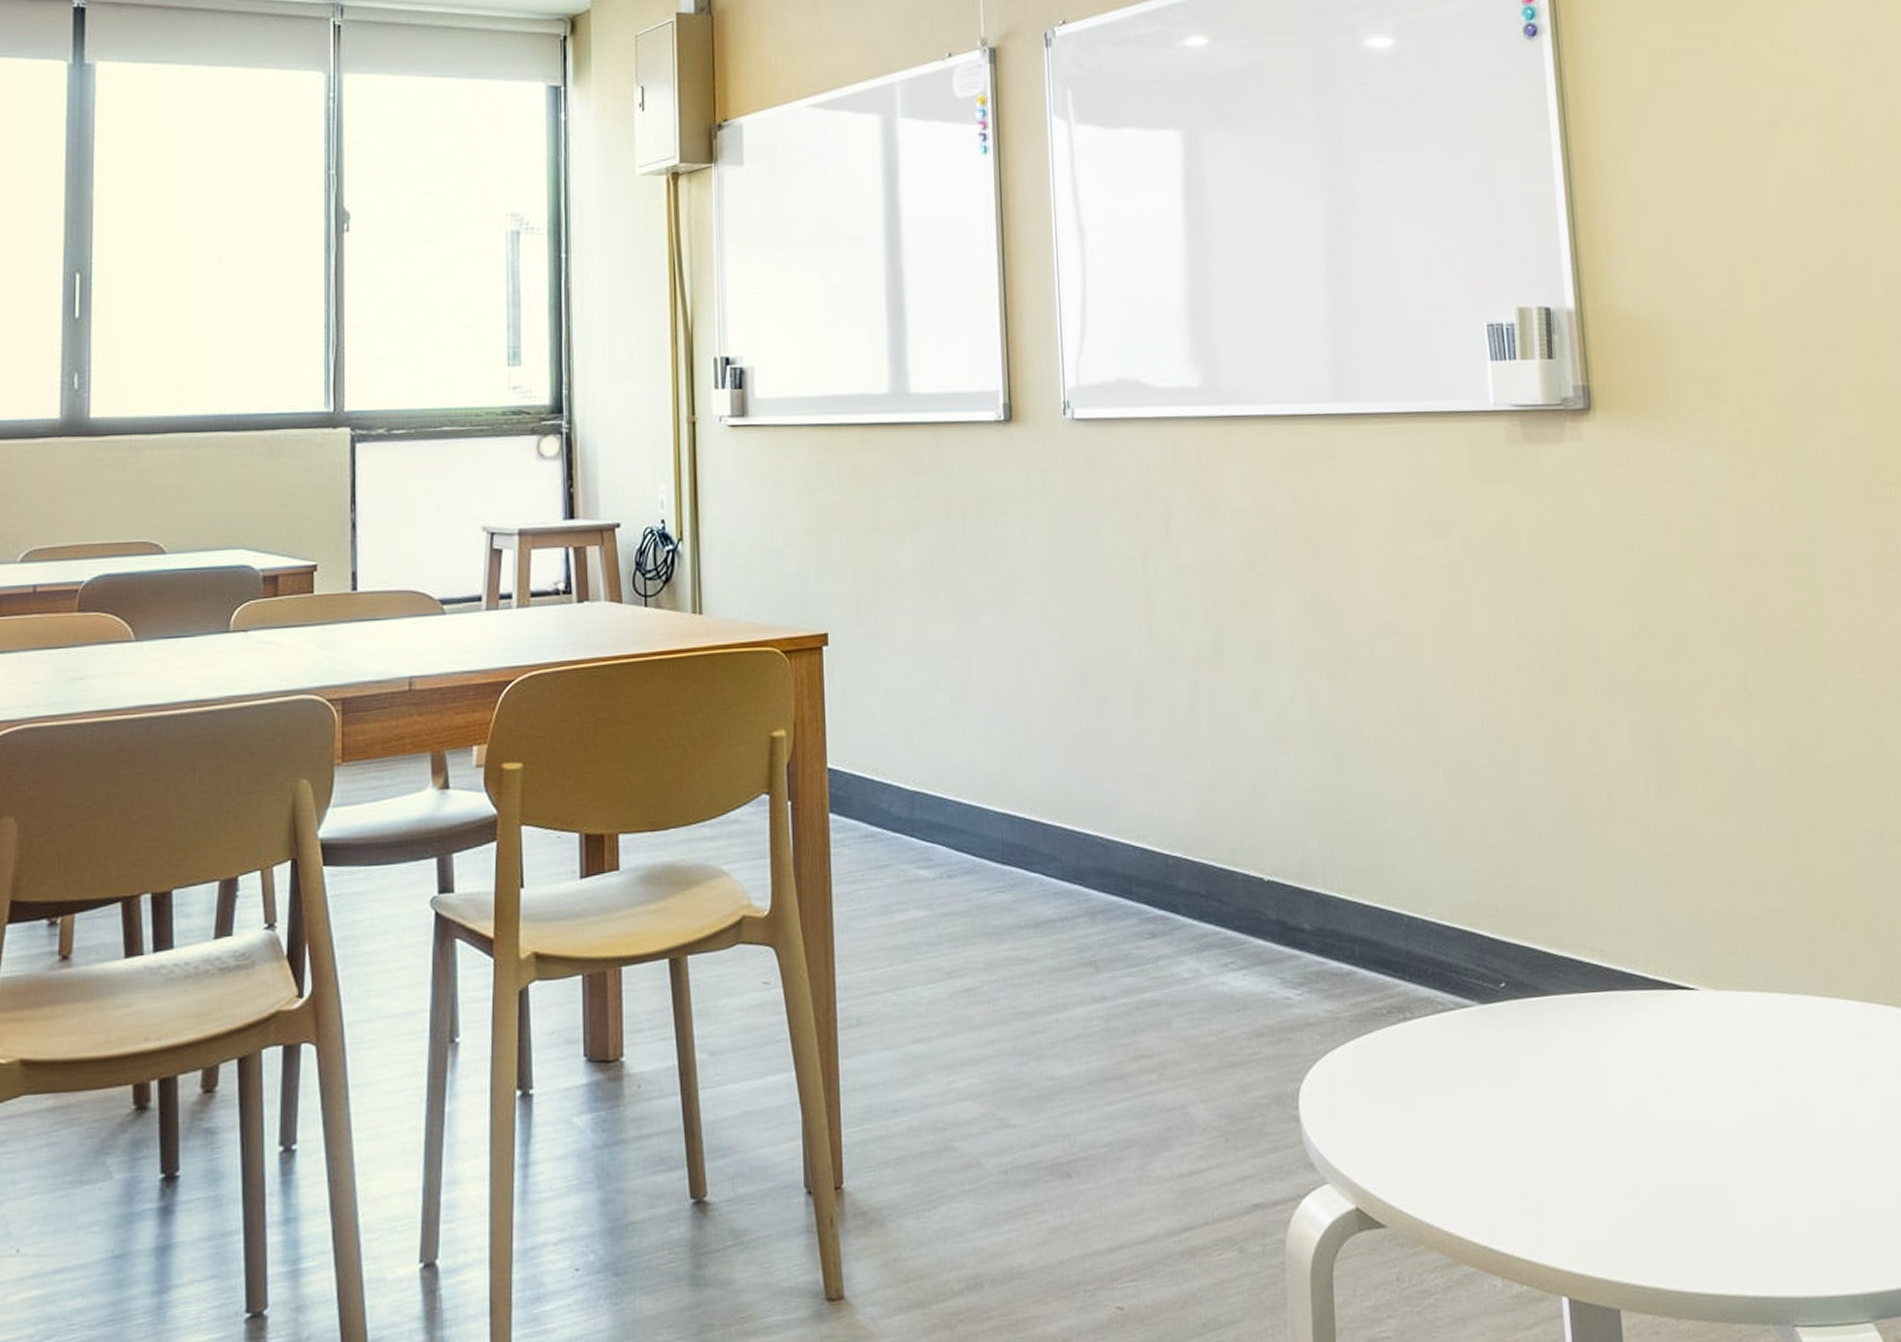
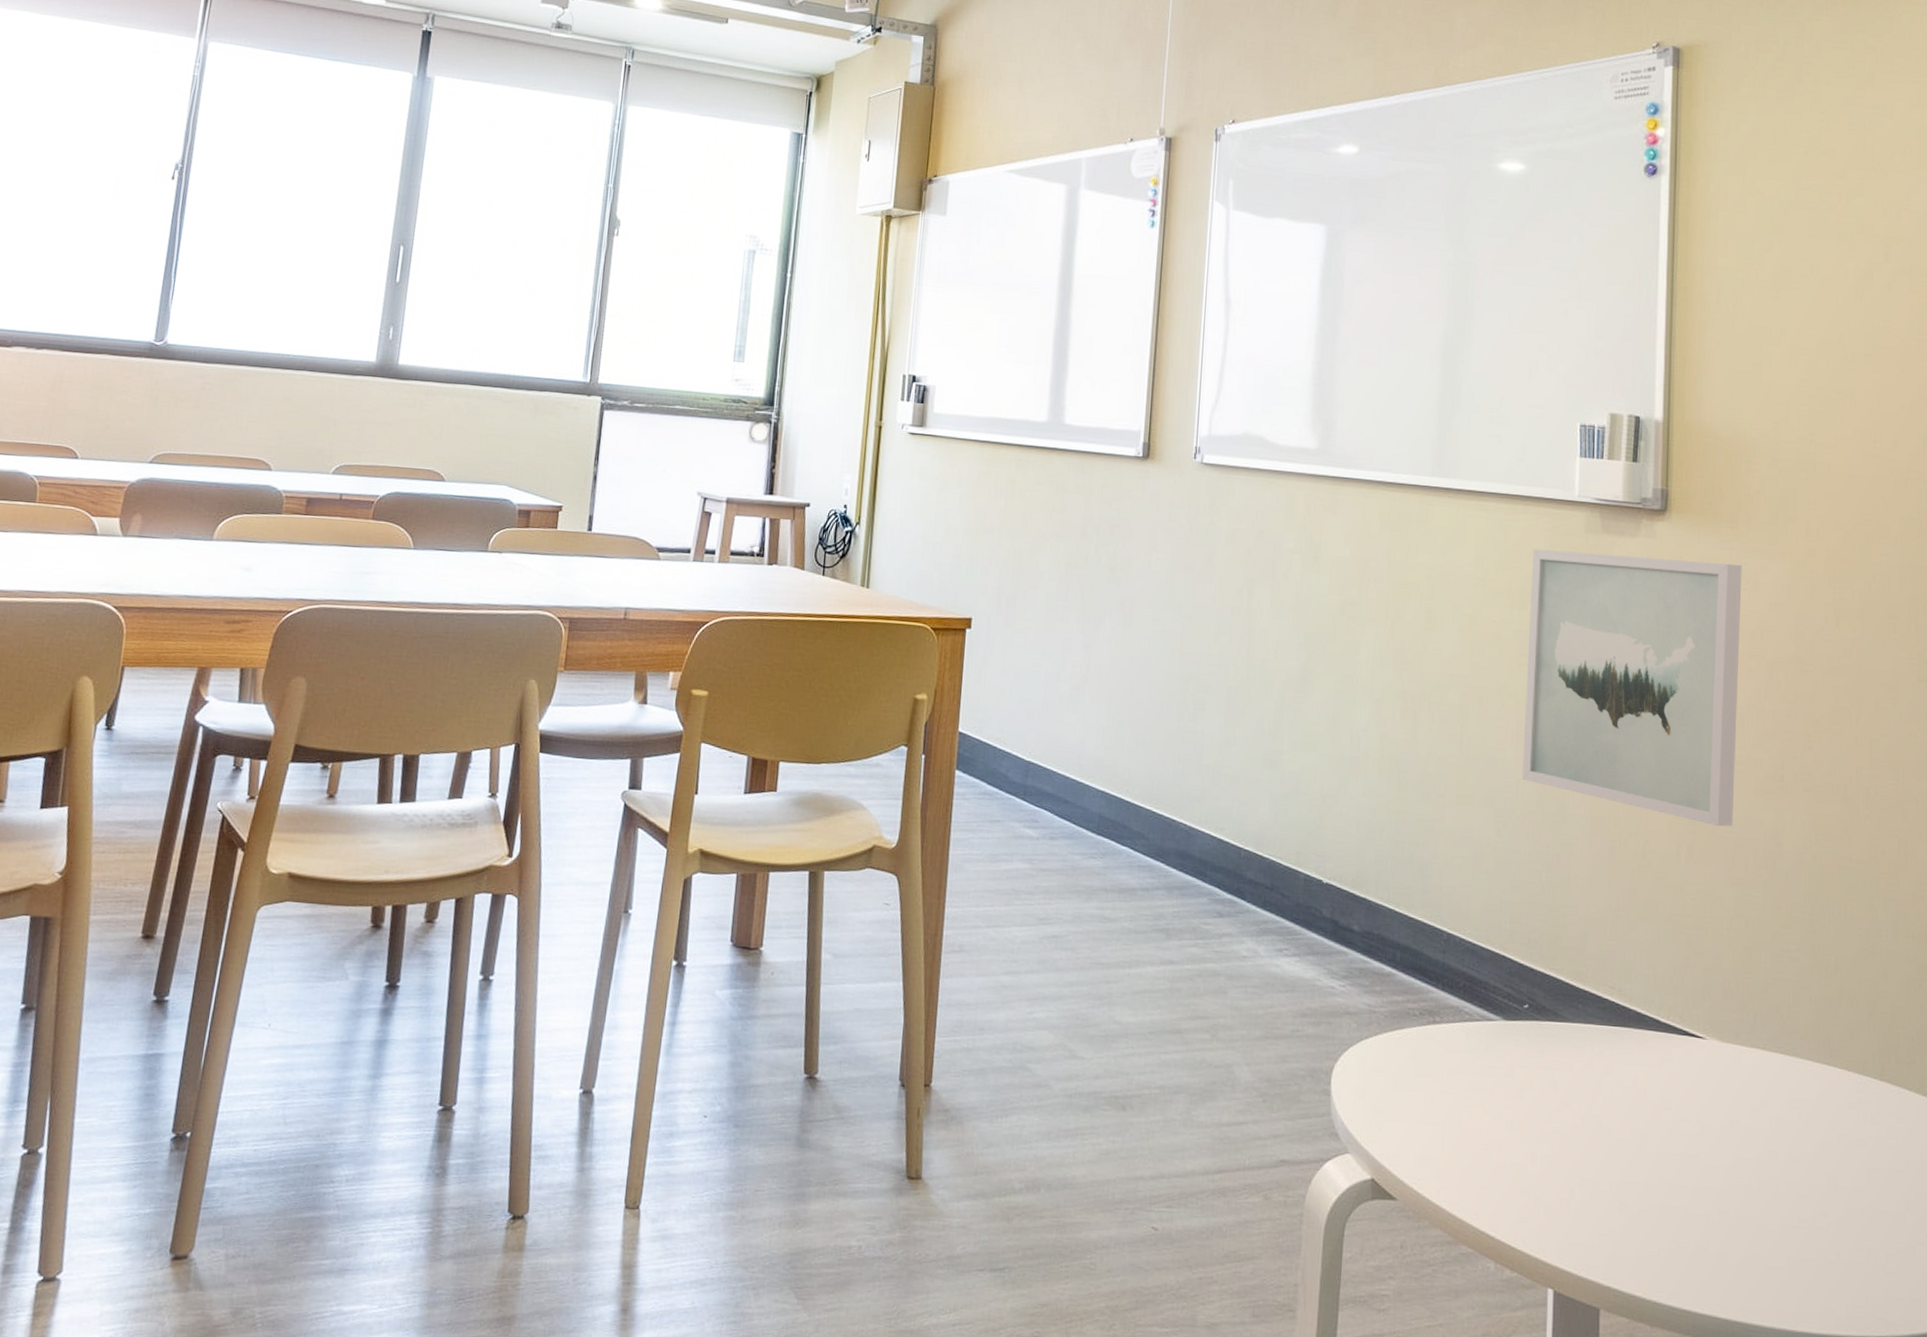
wall art: none [1452,458,1700,753] -> present [1522,548,1742,827]

